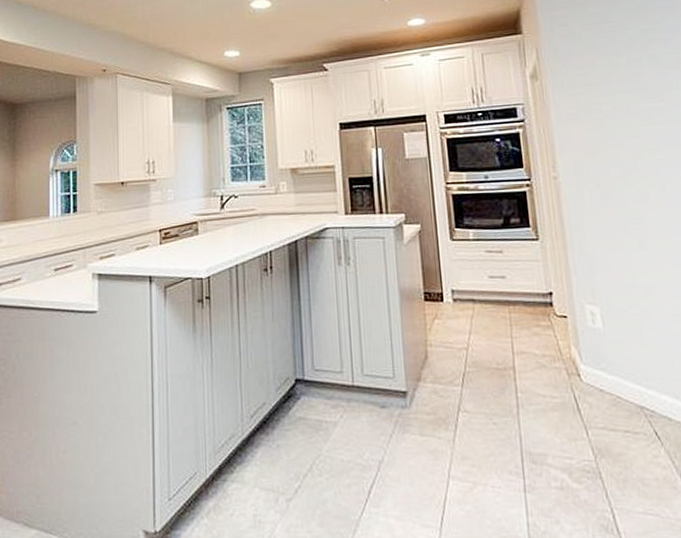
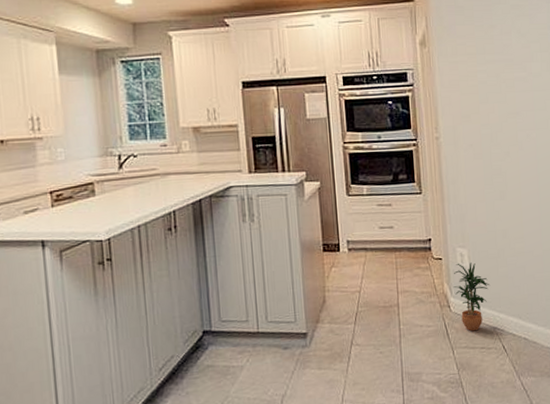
potted plant: none [583,323,633,409] -> present [454,263,491,331]

